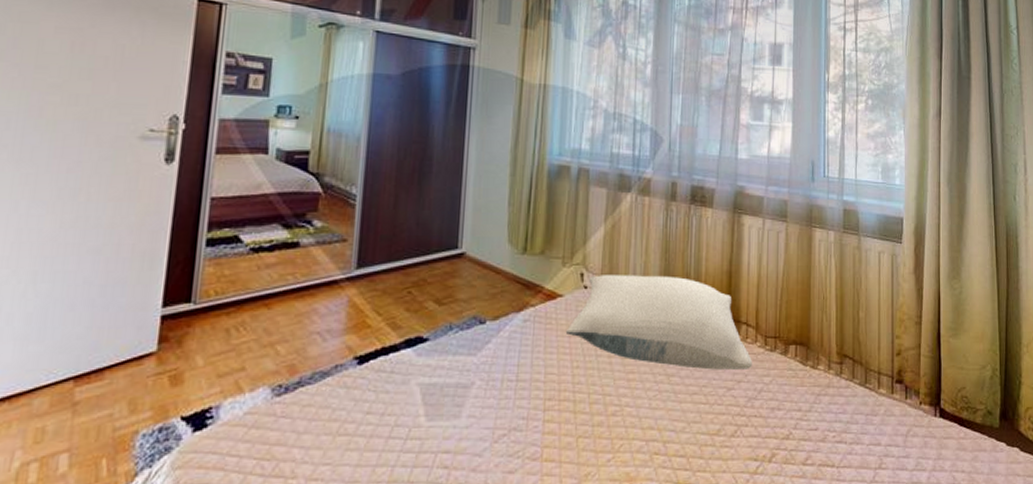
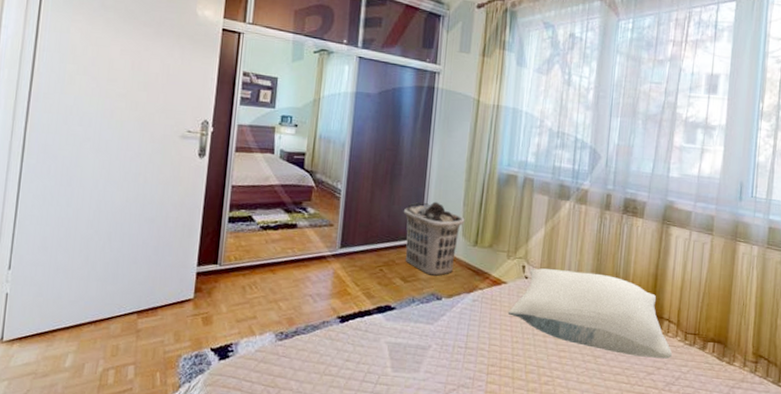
clothes hamper: none [435,203,511,294] -> present [403,201,465,276]

